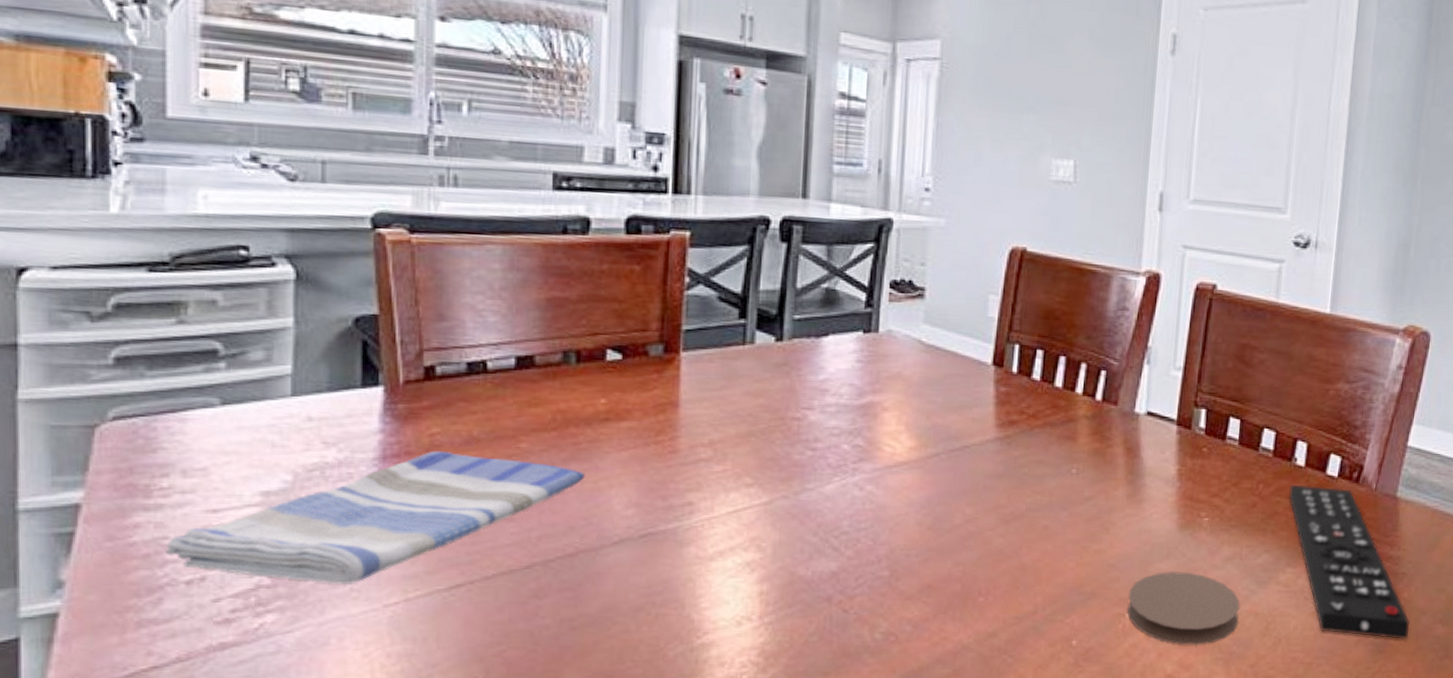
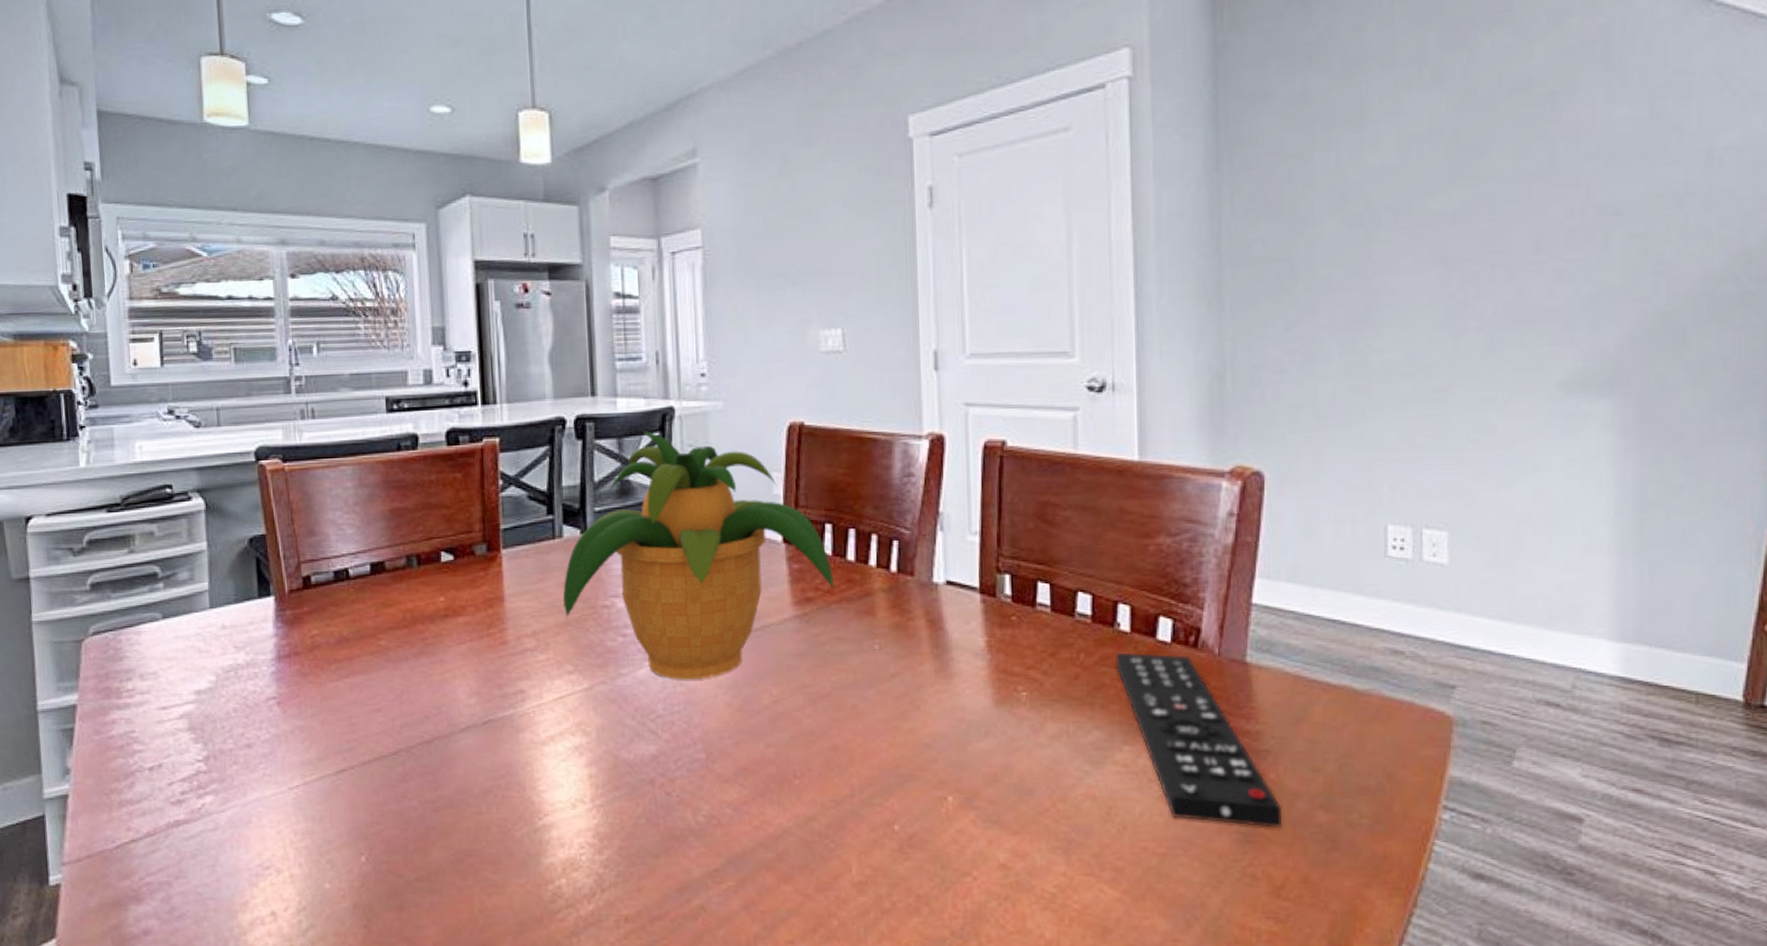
dish towel: present [166,450,585,584] -> none [134,650,433,770]
potted plant: none [748,239,1040,497] -> present [563,430,834,680]
coaster: present [1127,572,1240,645] -> none [949,751,1075,831]

